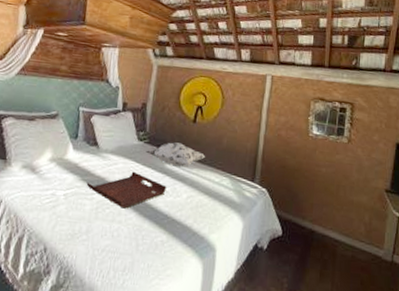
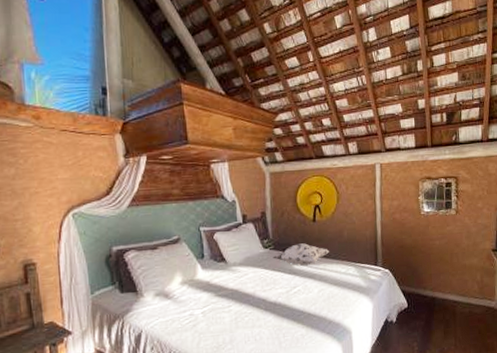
serving tray: present [86,171,167,209] -> none [221,278,298,314]

